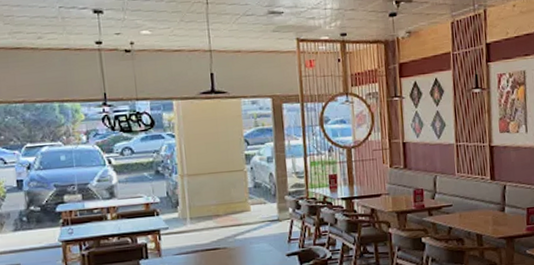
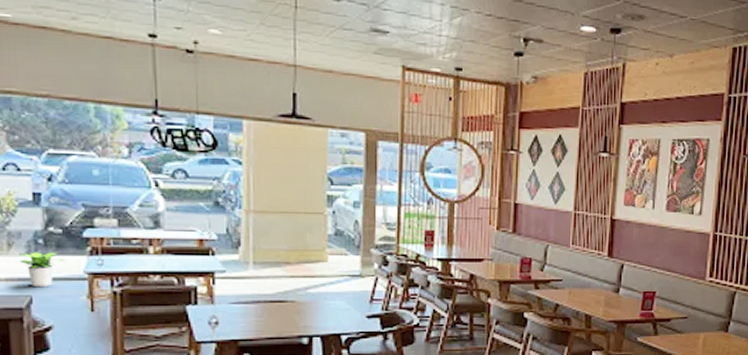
potted plant: none [9,226,44,256] -> present [19,252,66,286]

